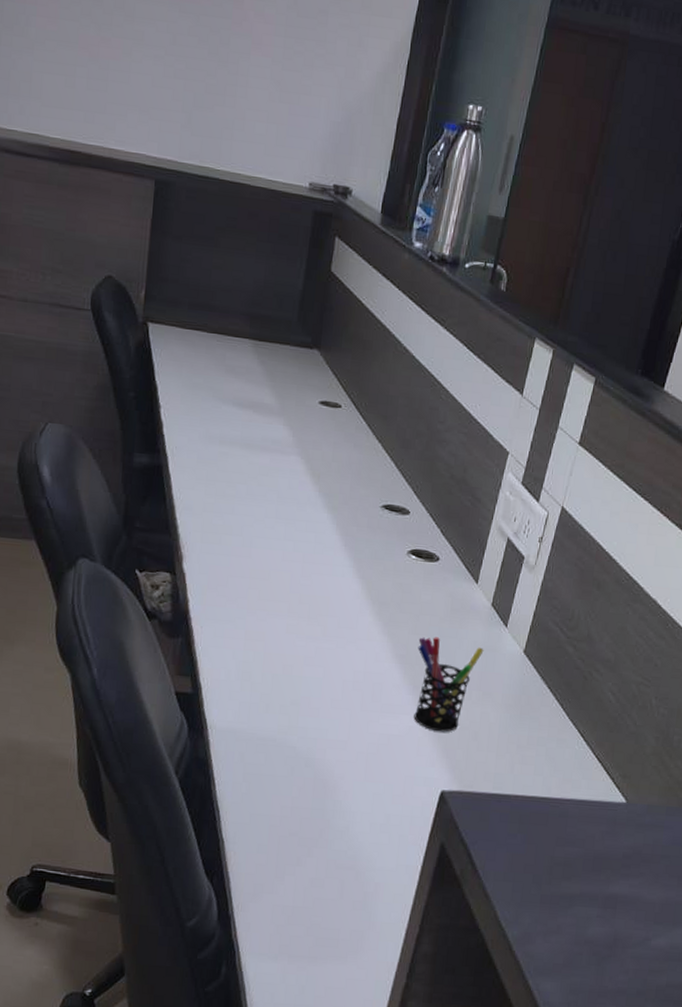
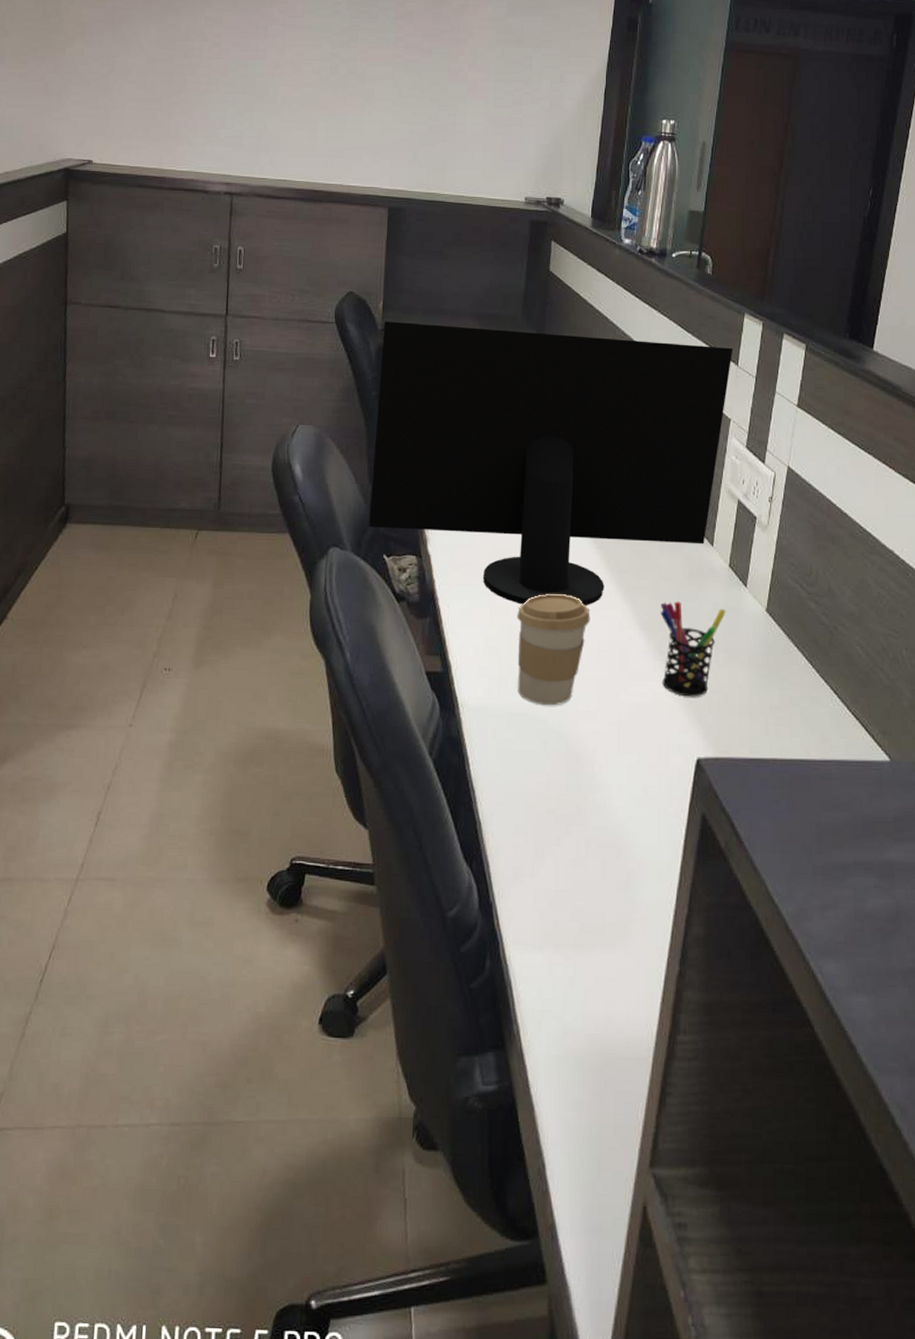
computer monitor: none [121,313,520,636] -> present [369,321,734,606]
coffee cup: none [268,621,347,733] -> present [517,594,590,706]

